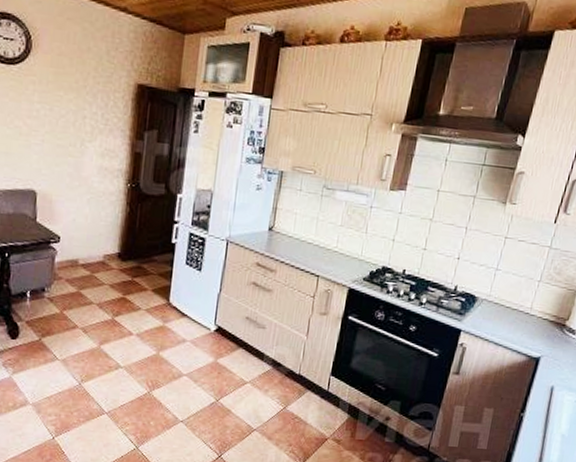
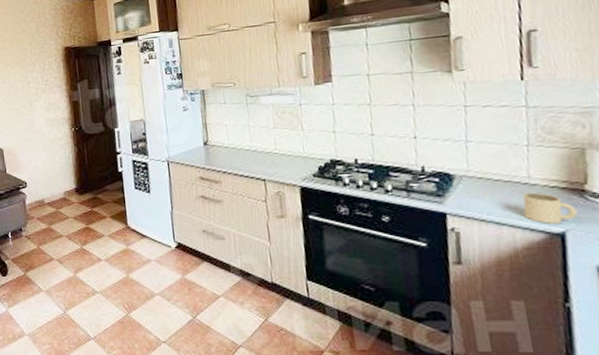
mug: none [517,321,555,350] -> present [522,192,578,224]

